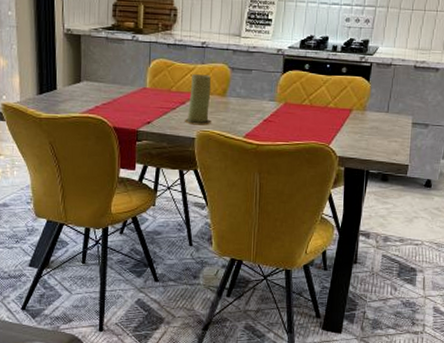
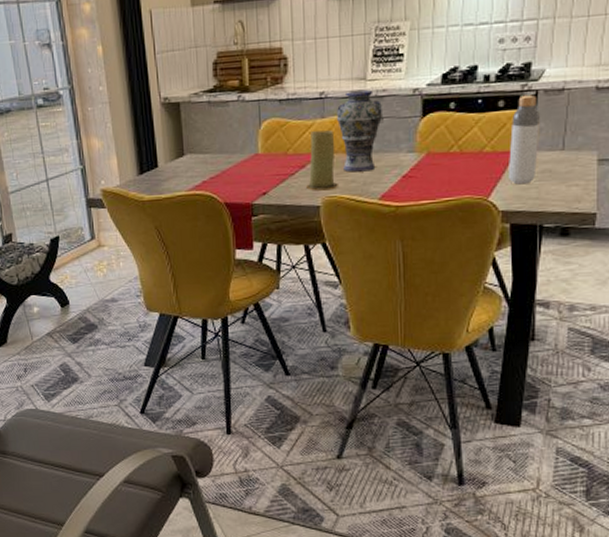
vase: none [213,44,252,113] -> present [336,89,384,172]
bottle: none [345,65,373,137] -> present [507,94,541,185]

